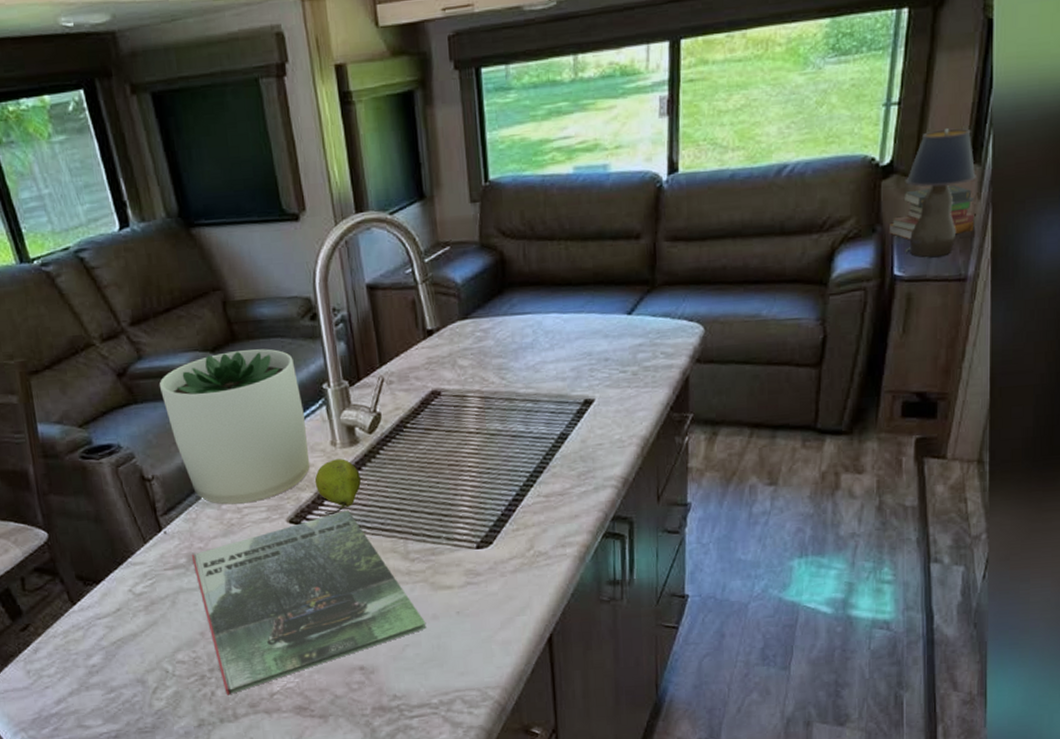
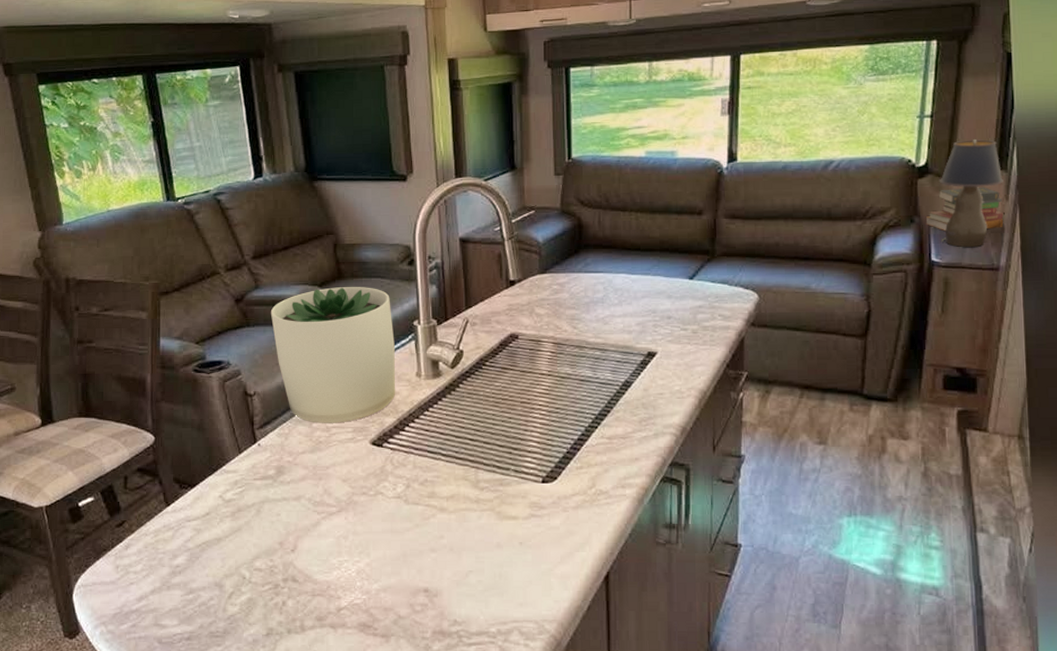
magazine: present [191,510,427,695] -> none [280,437,490,607]
fruit: present [314,459,361,516] -> none [398,389,440,441]

